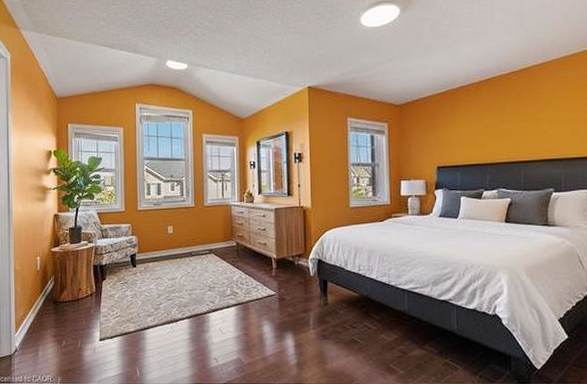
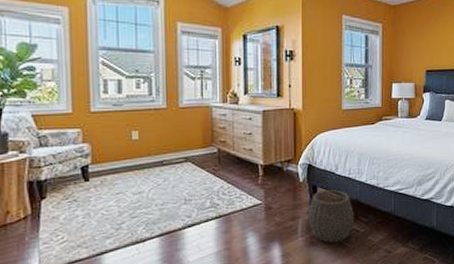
woven basket: none [319,285,365,338] -> present [308,190,354,243]

